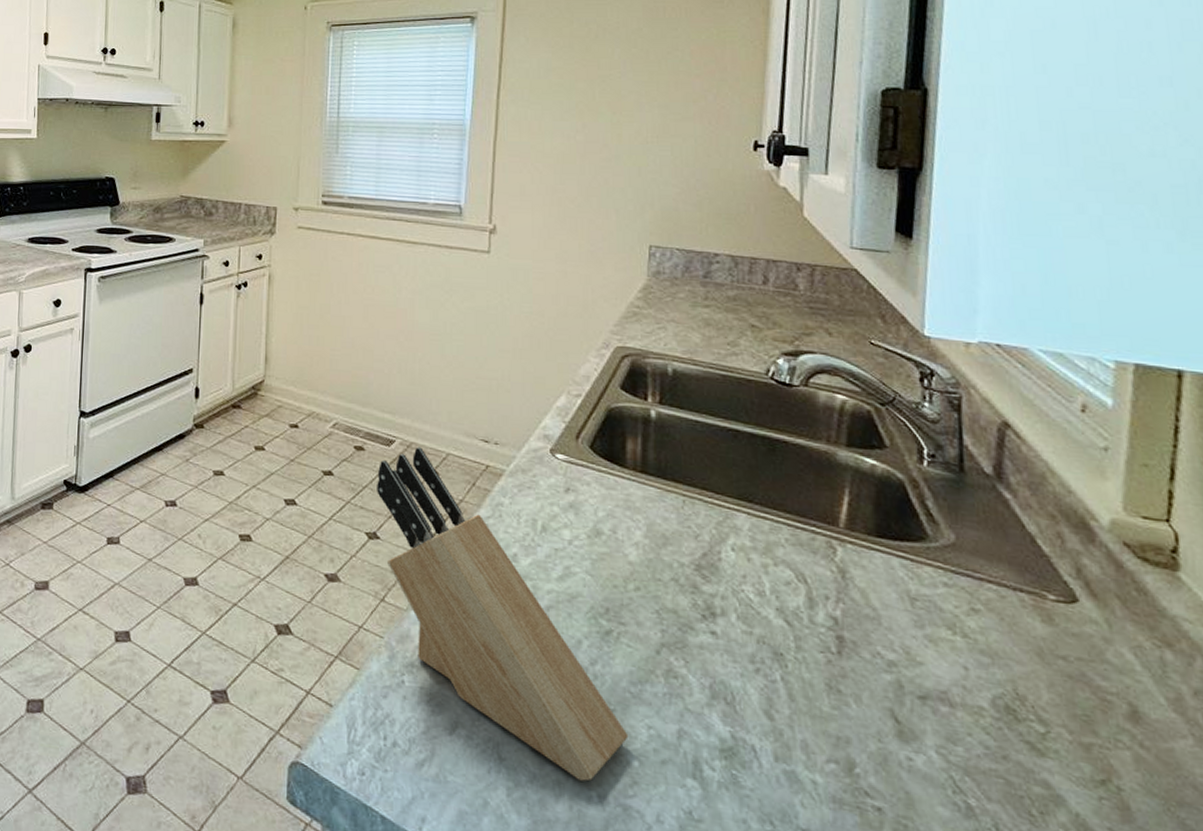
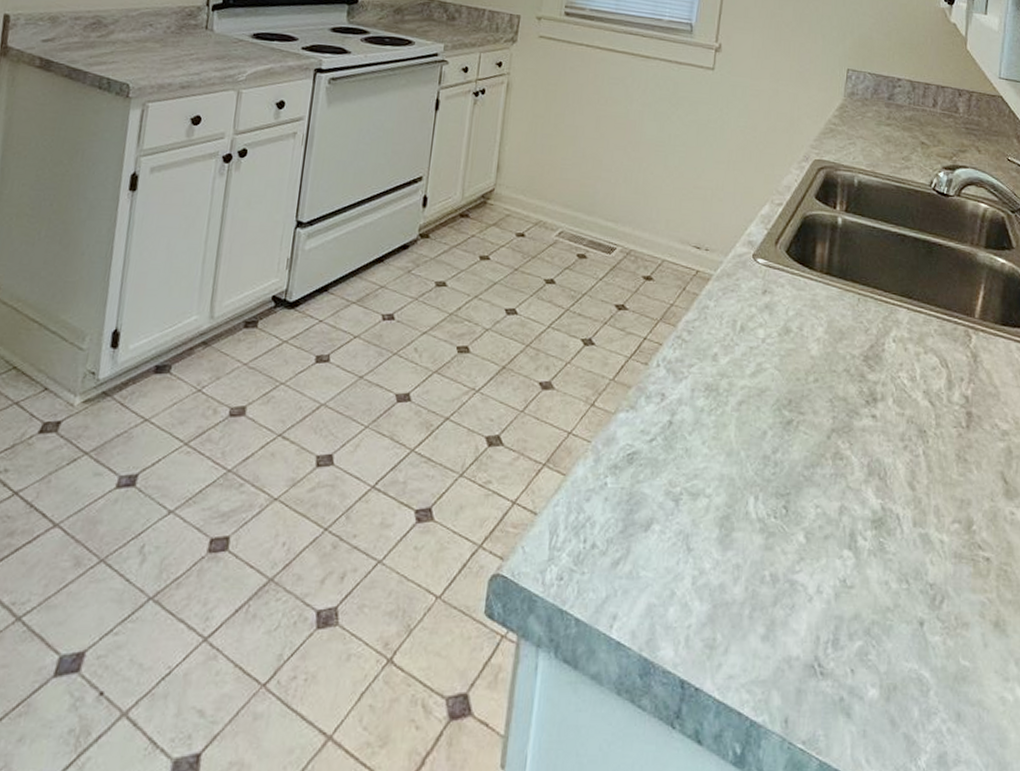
knife block: present [377,447,629,782] -> none [595,254,800,562]

